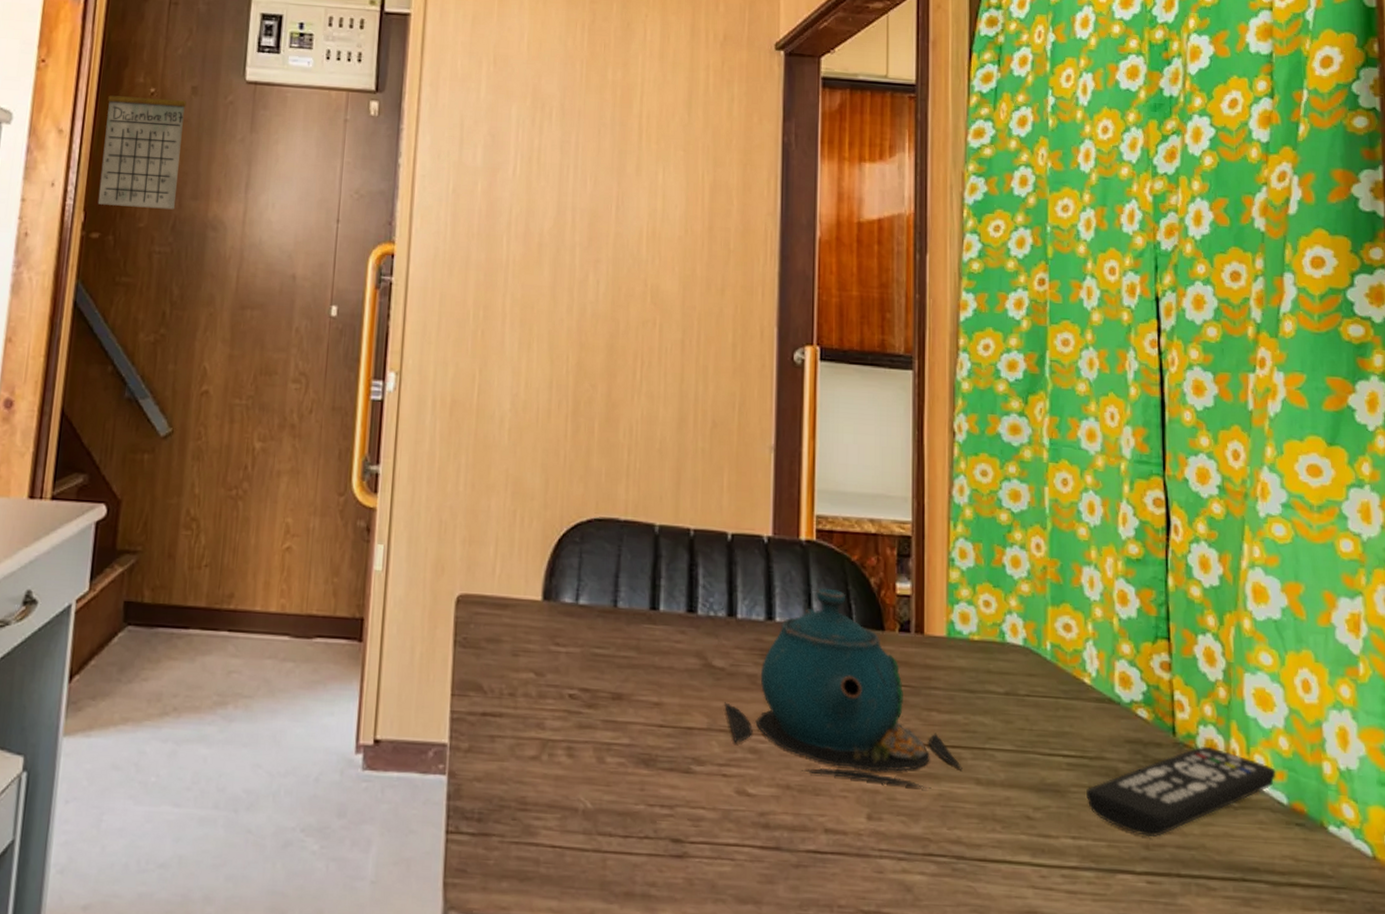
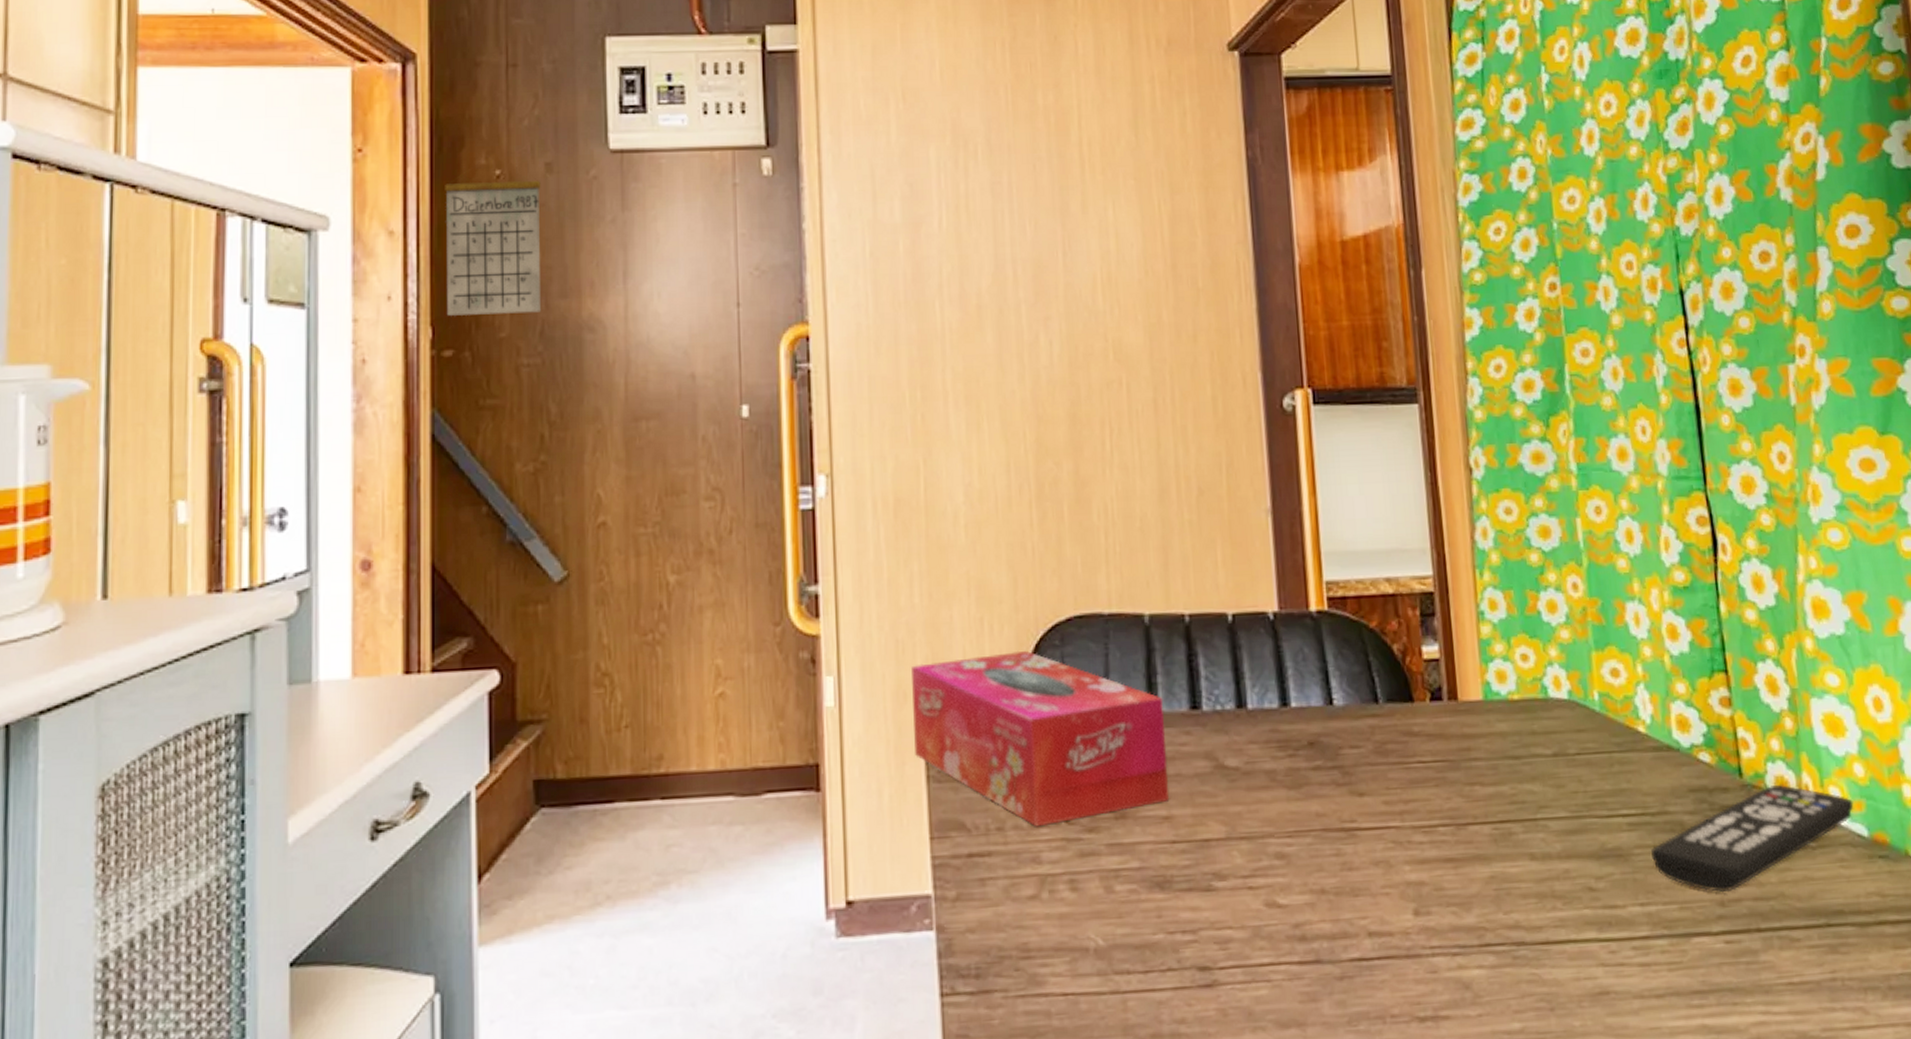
tissue box: none [446,542,665,698] -> present [911,650,1170,827]
teapot: present [723,588,962,789] -> none [1242,662,1514,874]

